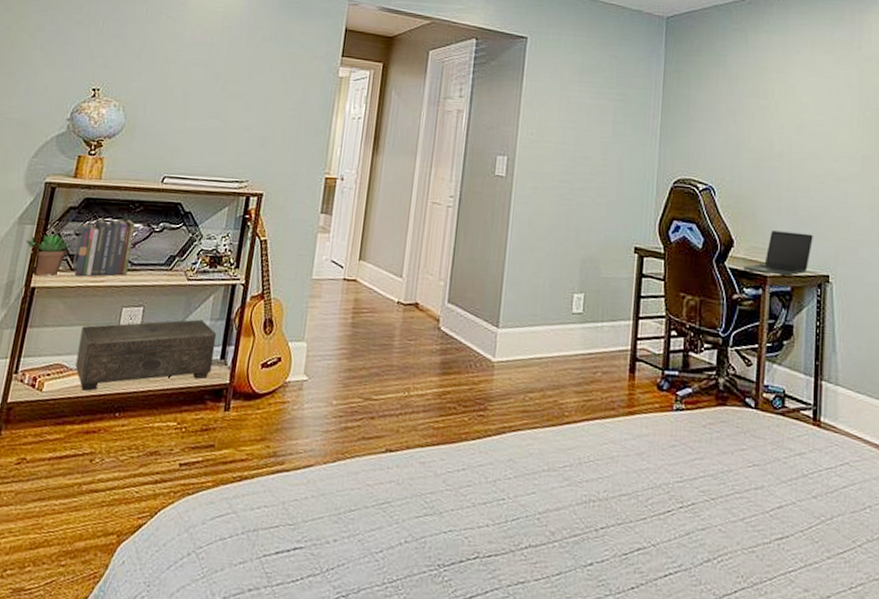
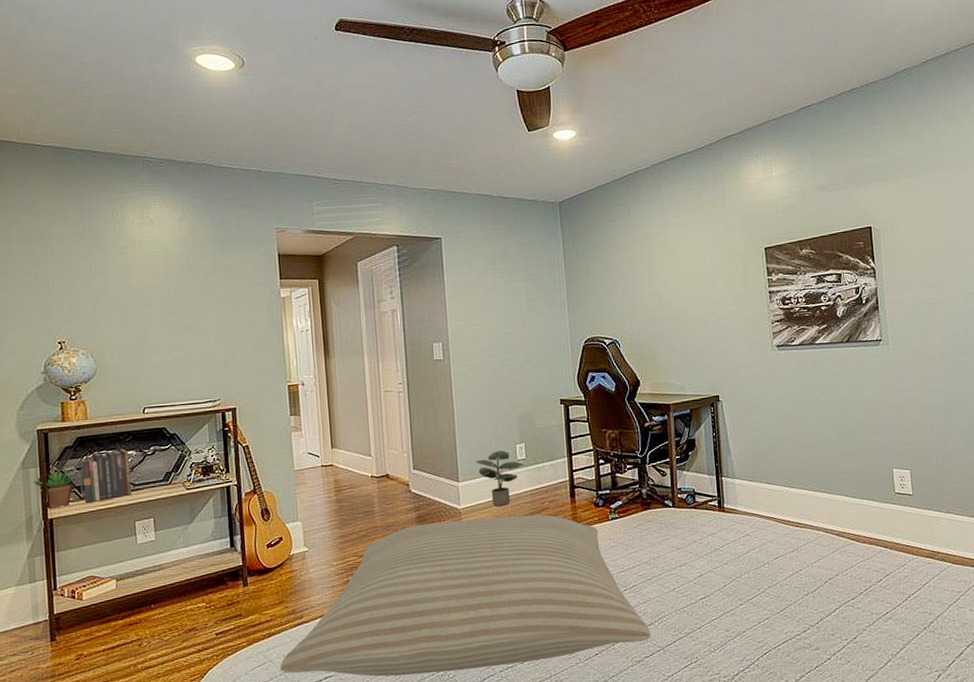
decorative box: present [75,319,217,391] -> none [103,519,225,593]
pillow: none [244,372,707,583] -> present [280,514,651,677]
potted plant: none [522,297,580,368] -> present [475,450,525,507]
laptop: present [743,230,813,276] -> none [650,365,703,403]

